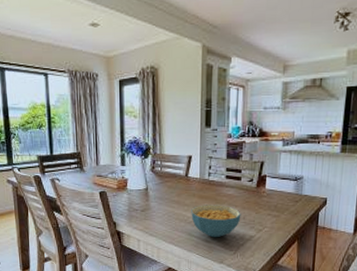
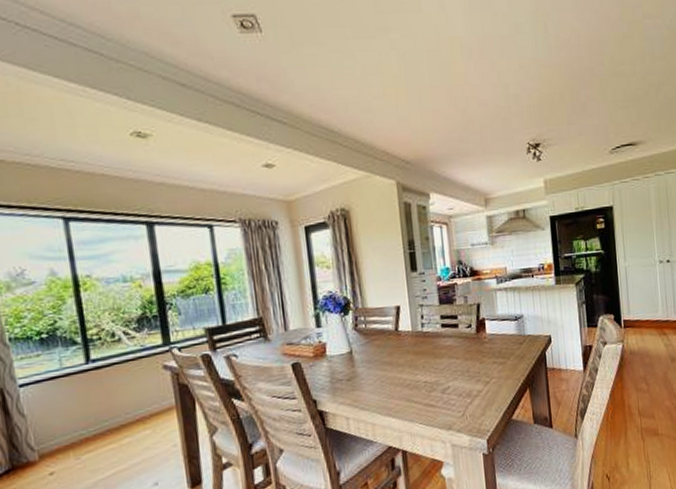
cereal bowl: present [191,205,241,238] -> none [407,359,465,400]

